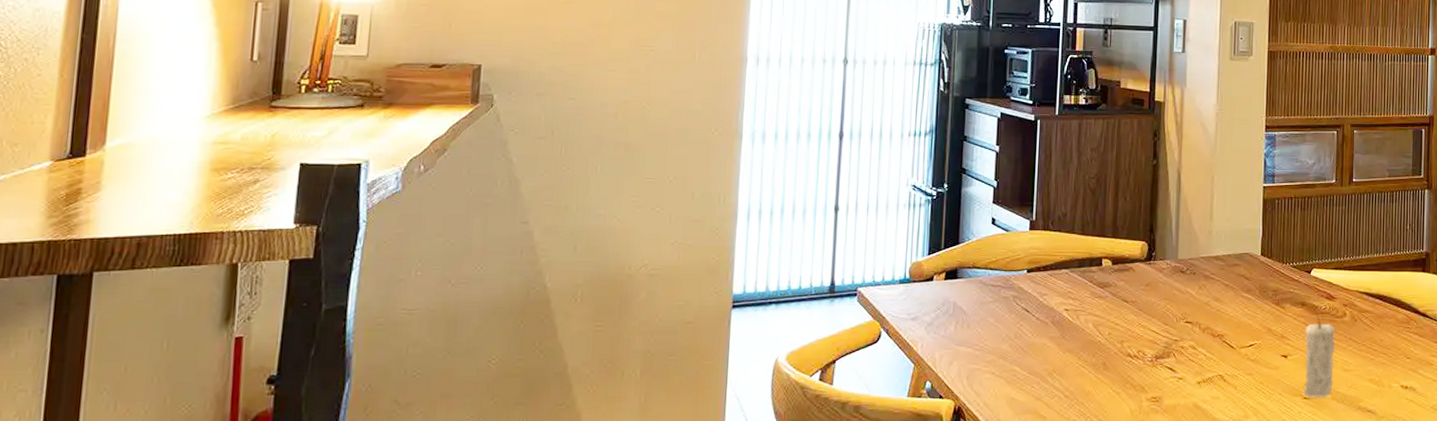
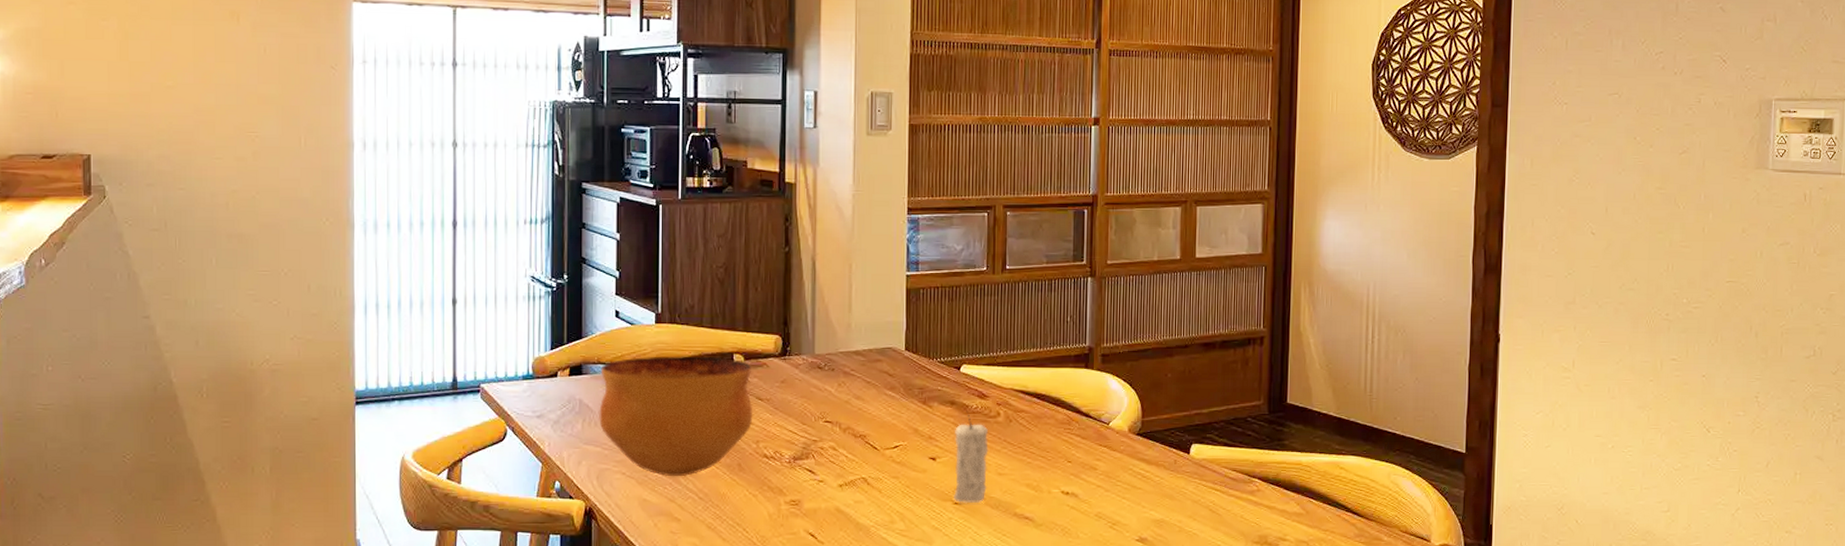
bowl: none [971,261,1119,376] -> present [599,356,753,477]

